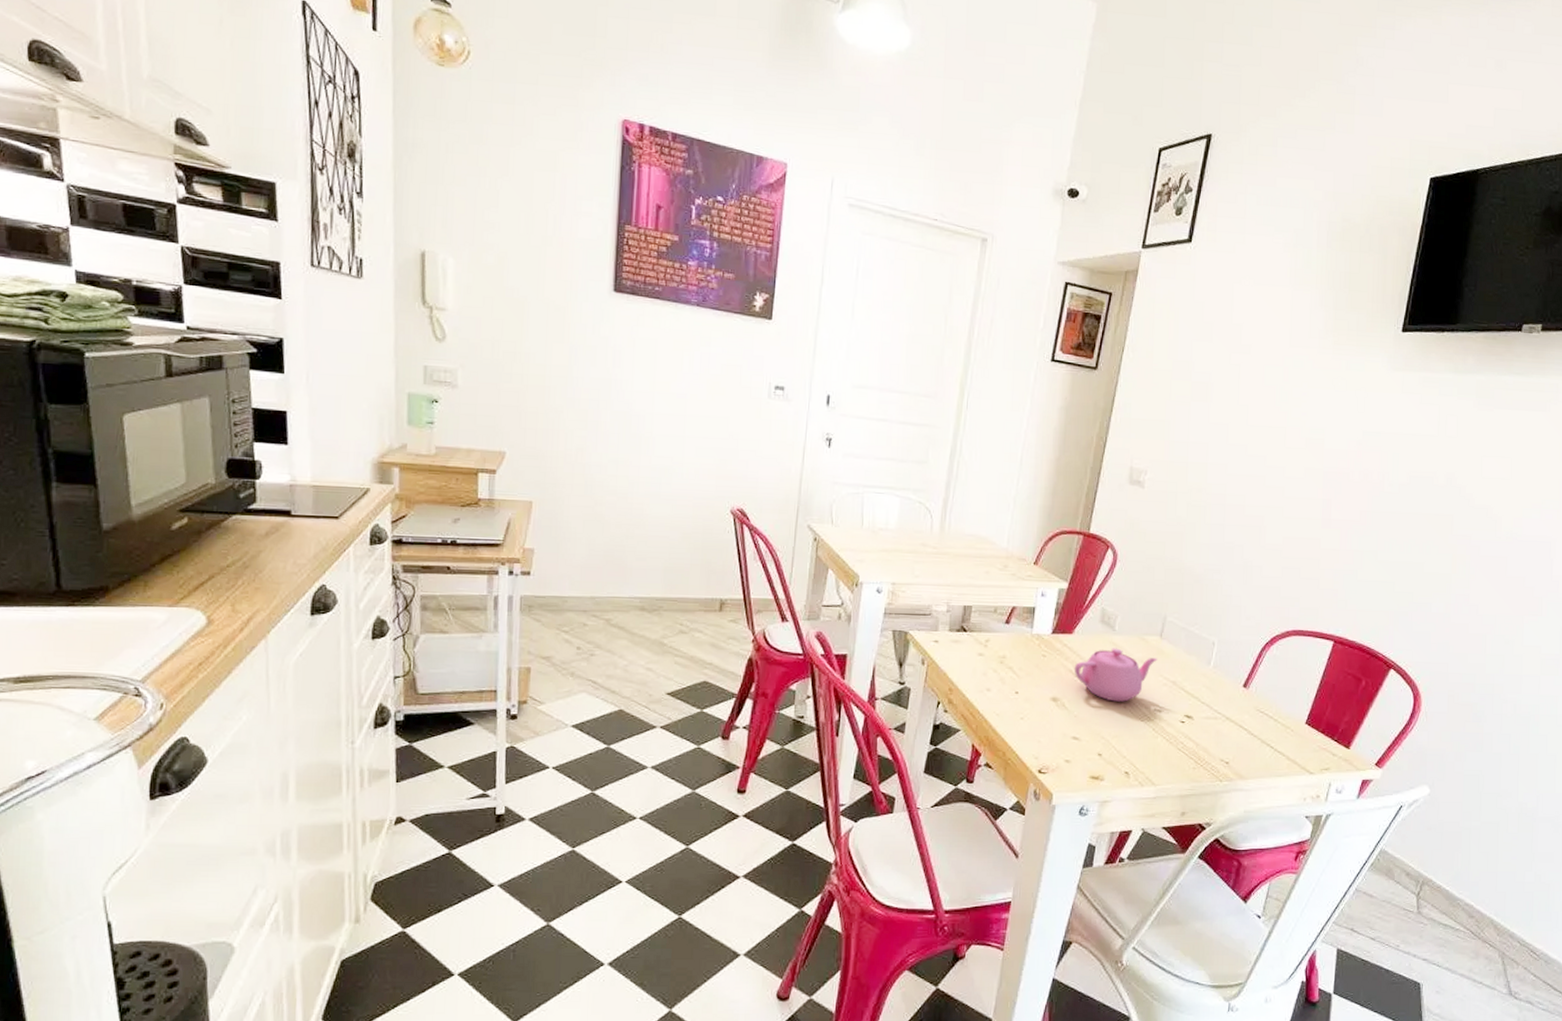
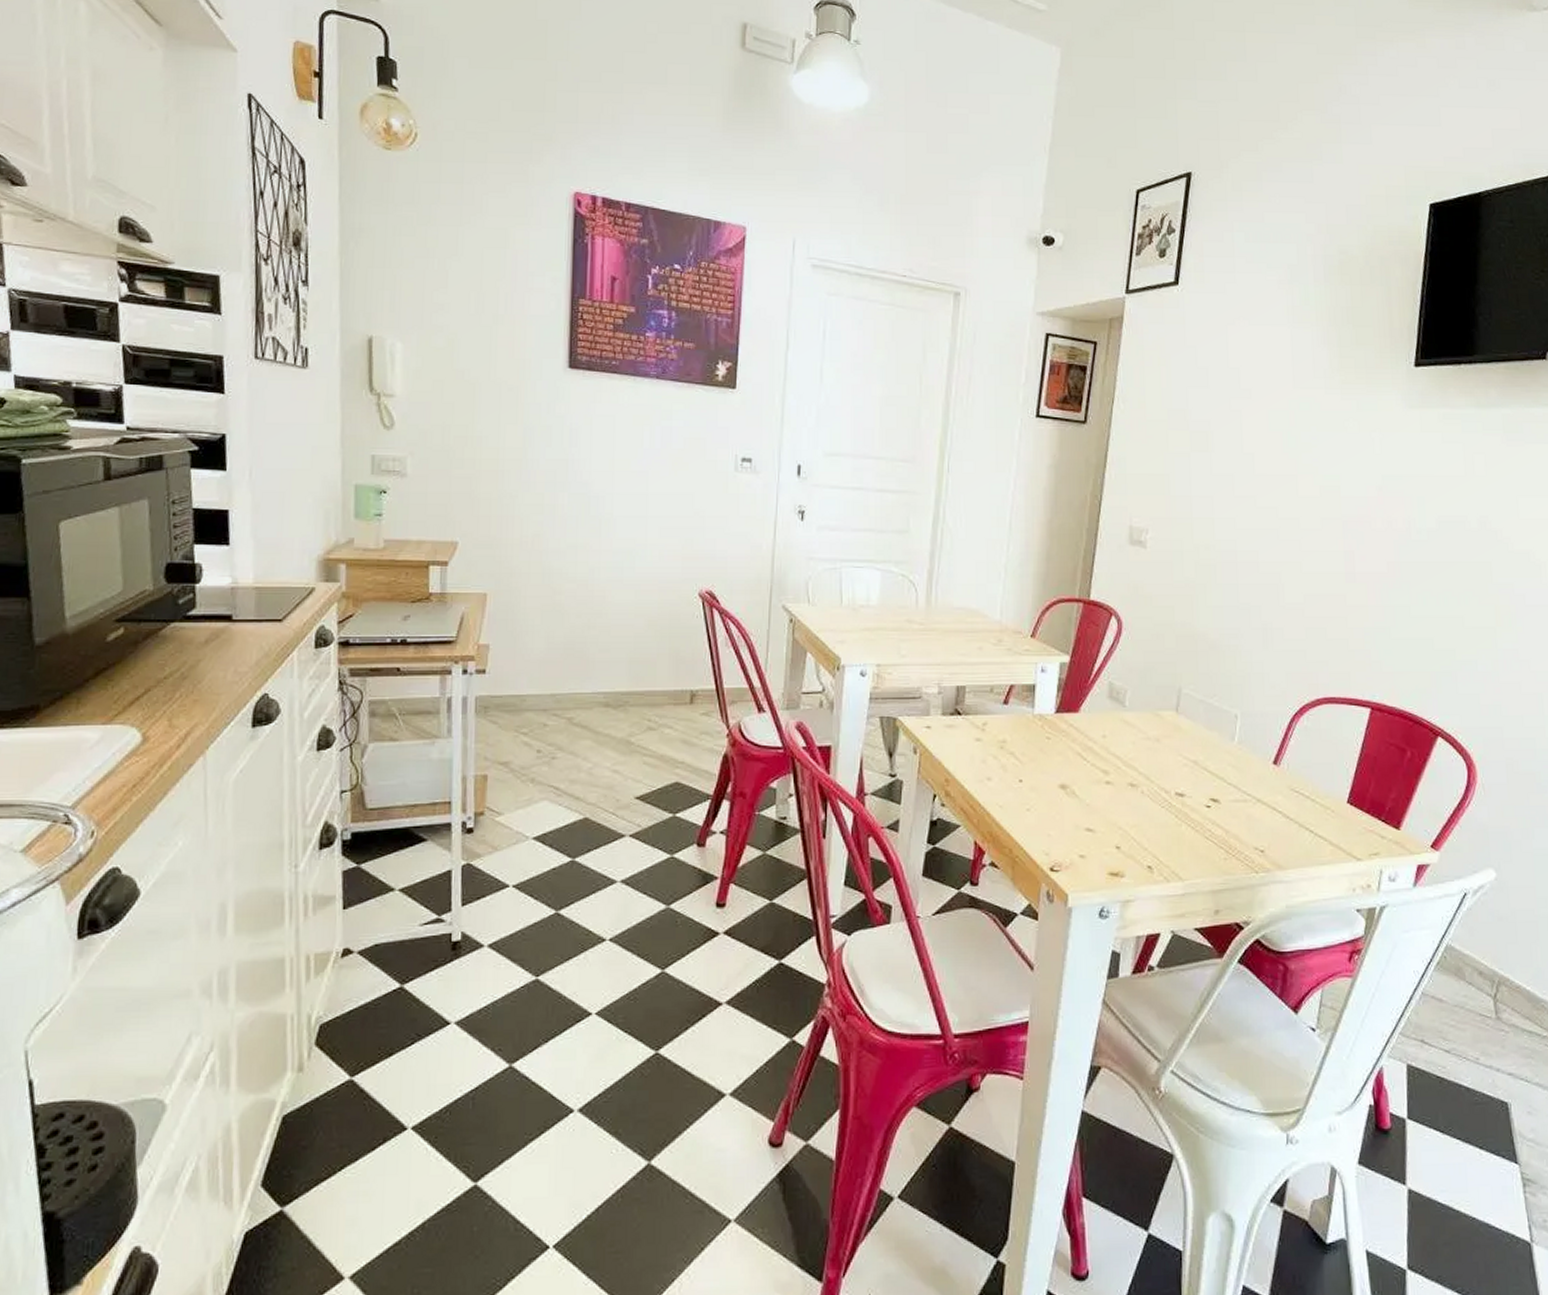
teapot: present [1074,648,1158,702] -> none [1082,726,1175,787]

